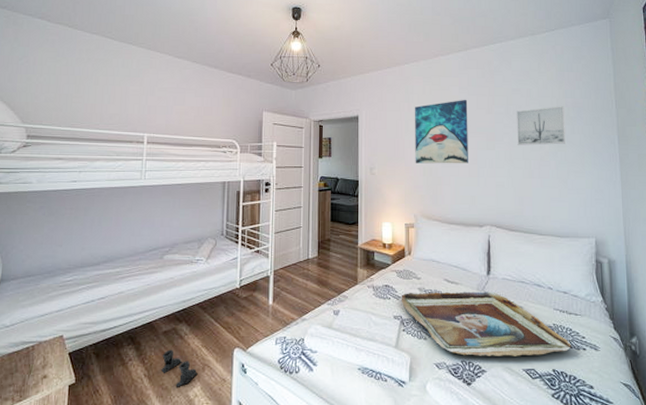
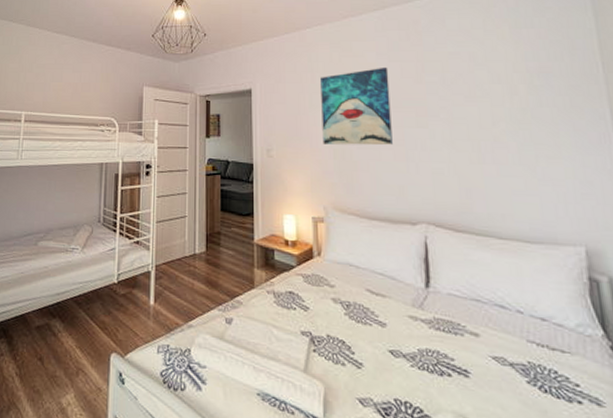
boots: present [161,349,198,387] -> none [33,347,72,392]
tray: present [401,291,571,356] -> none [309,303,559,404]
wall art: present [516,106,565,146] -> none [455,72,530,123]

